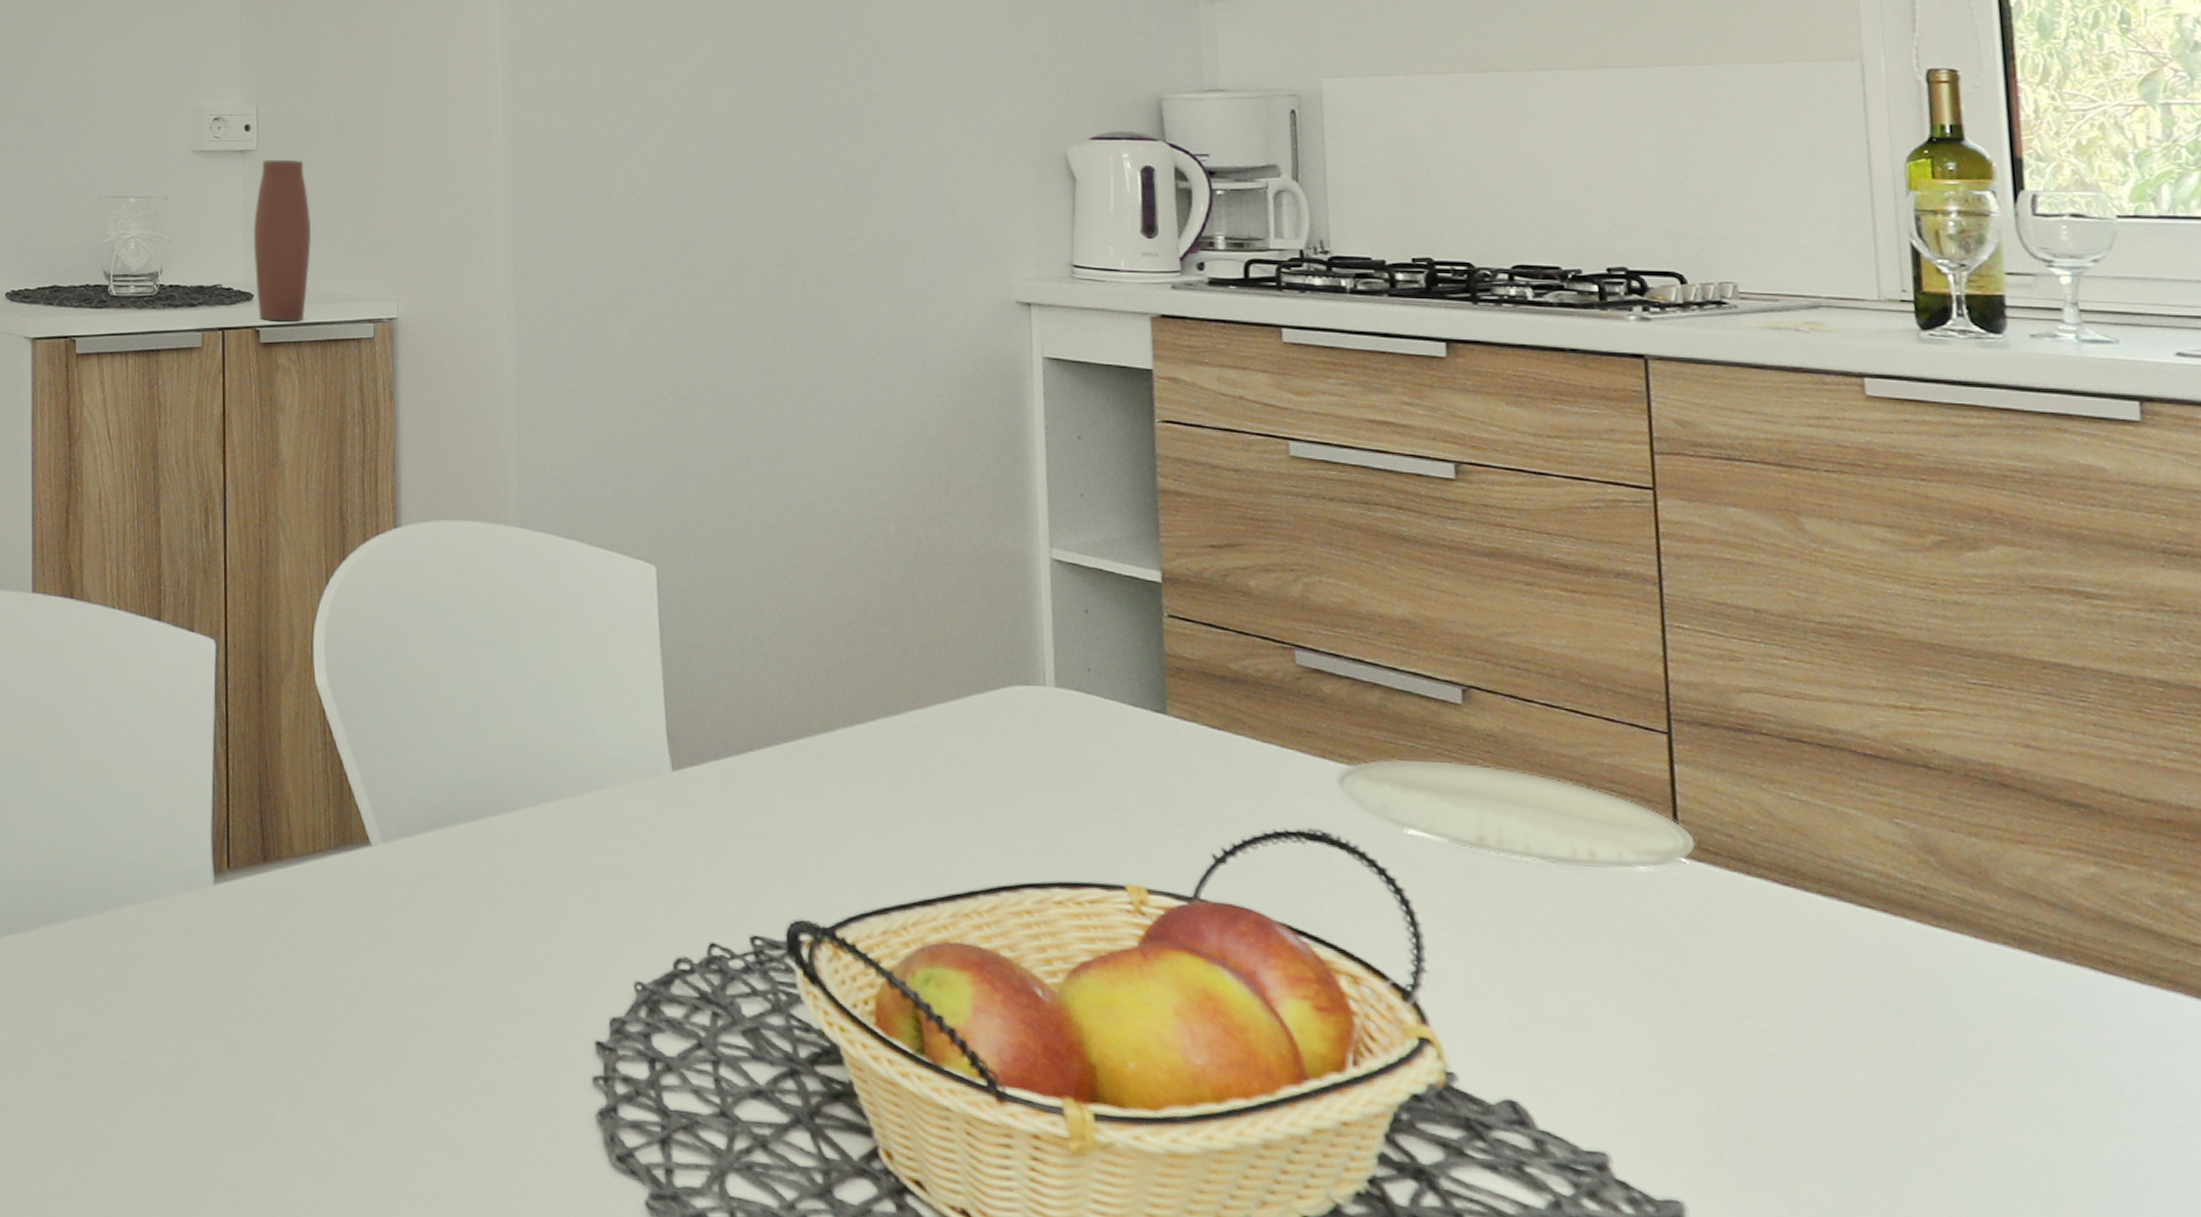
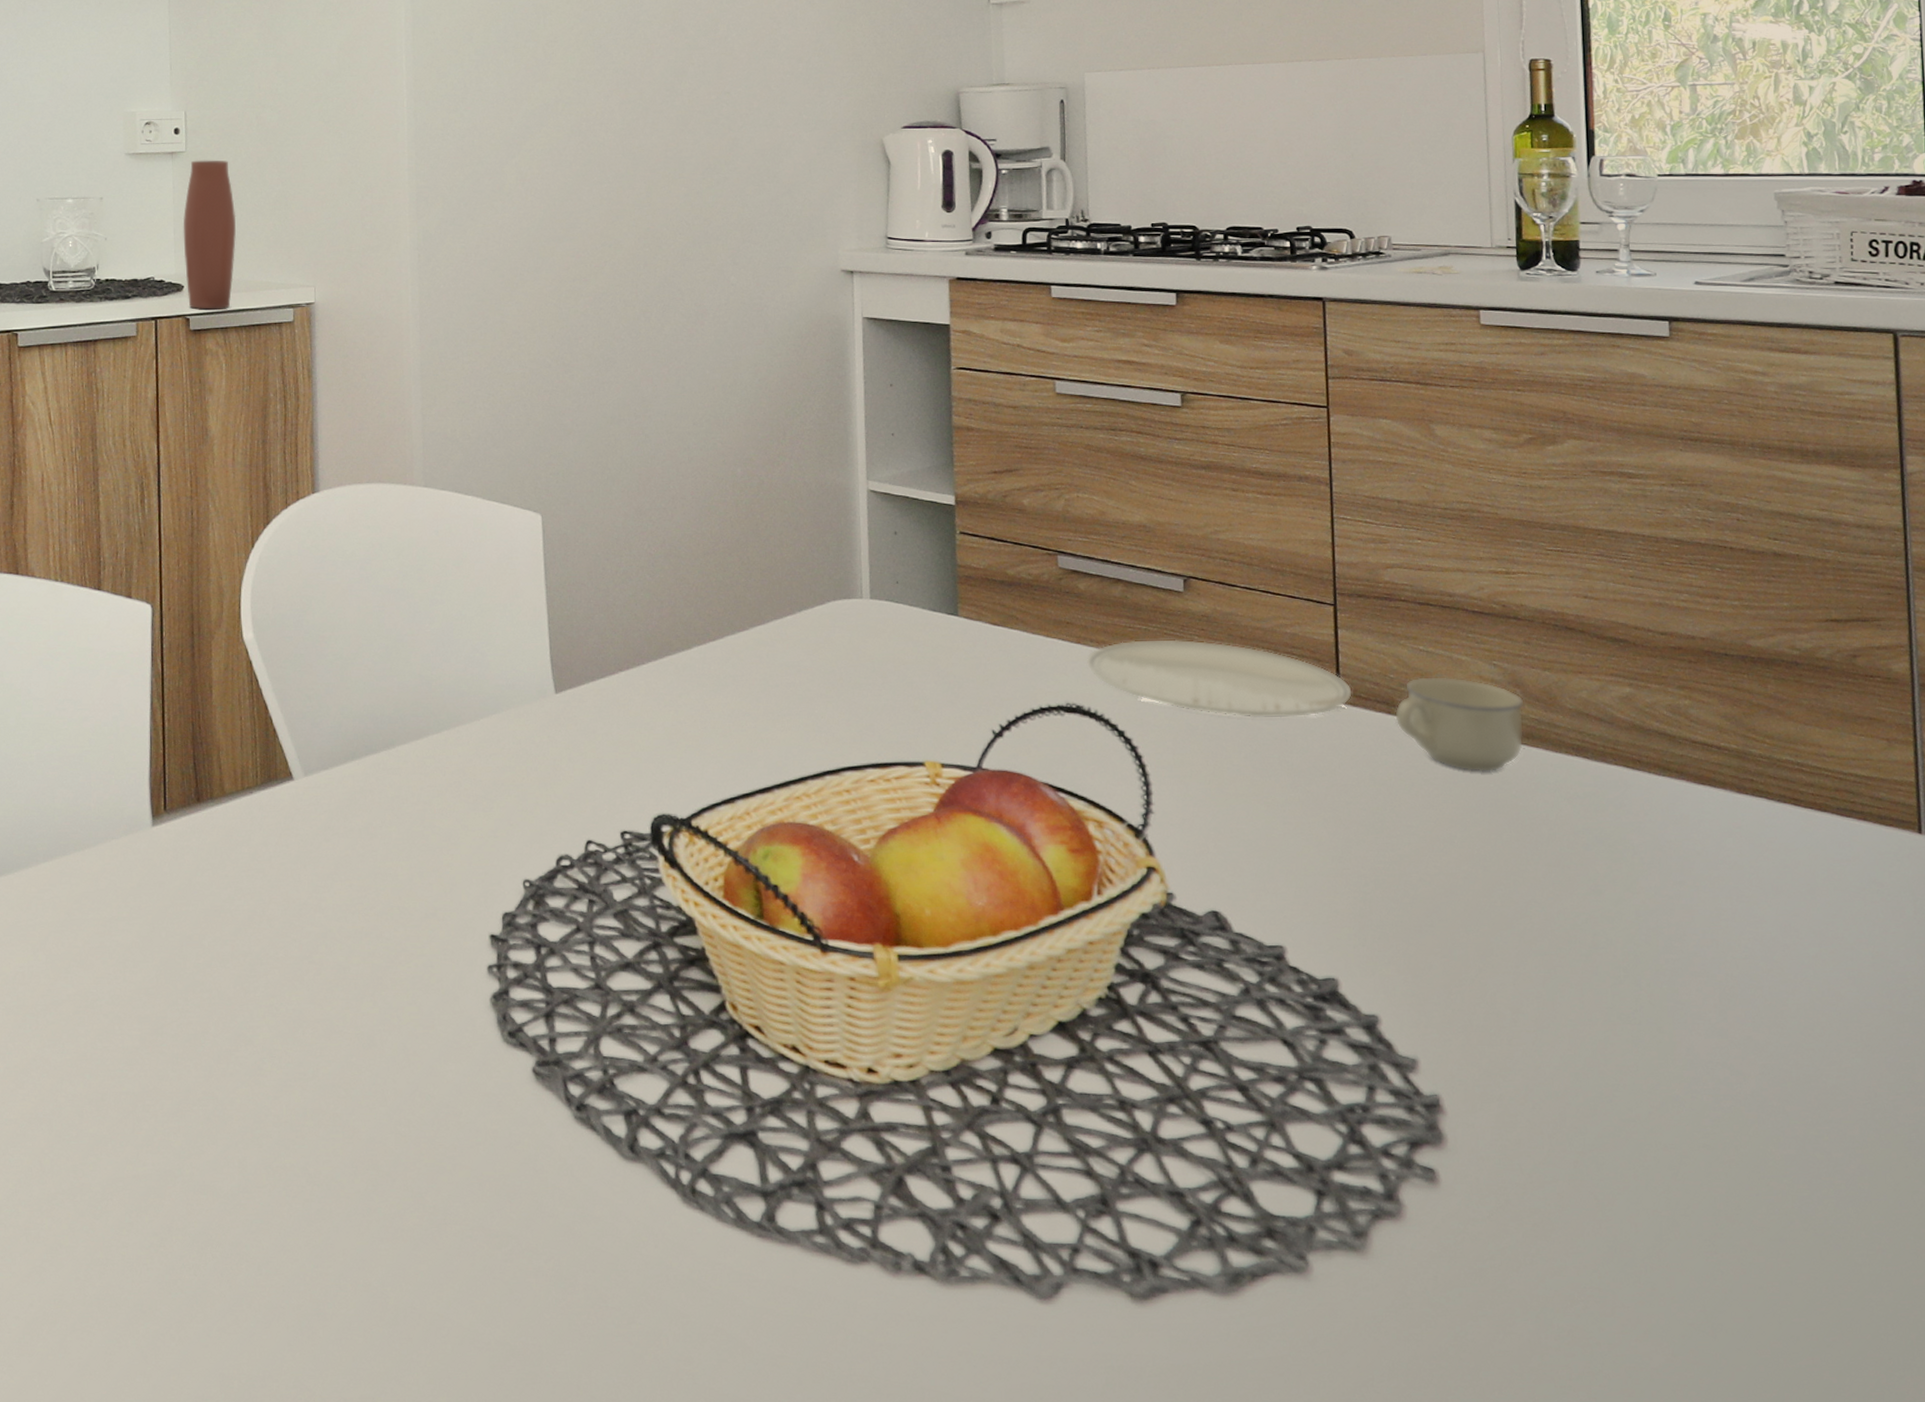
cup: none [1756,831,1942,959] -> present [1395,676,1524,772]

